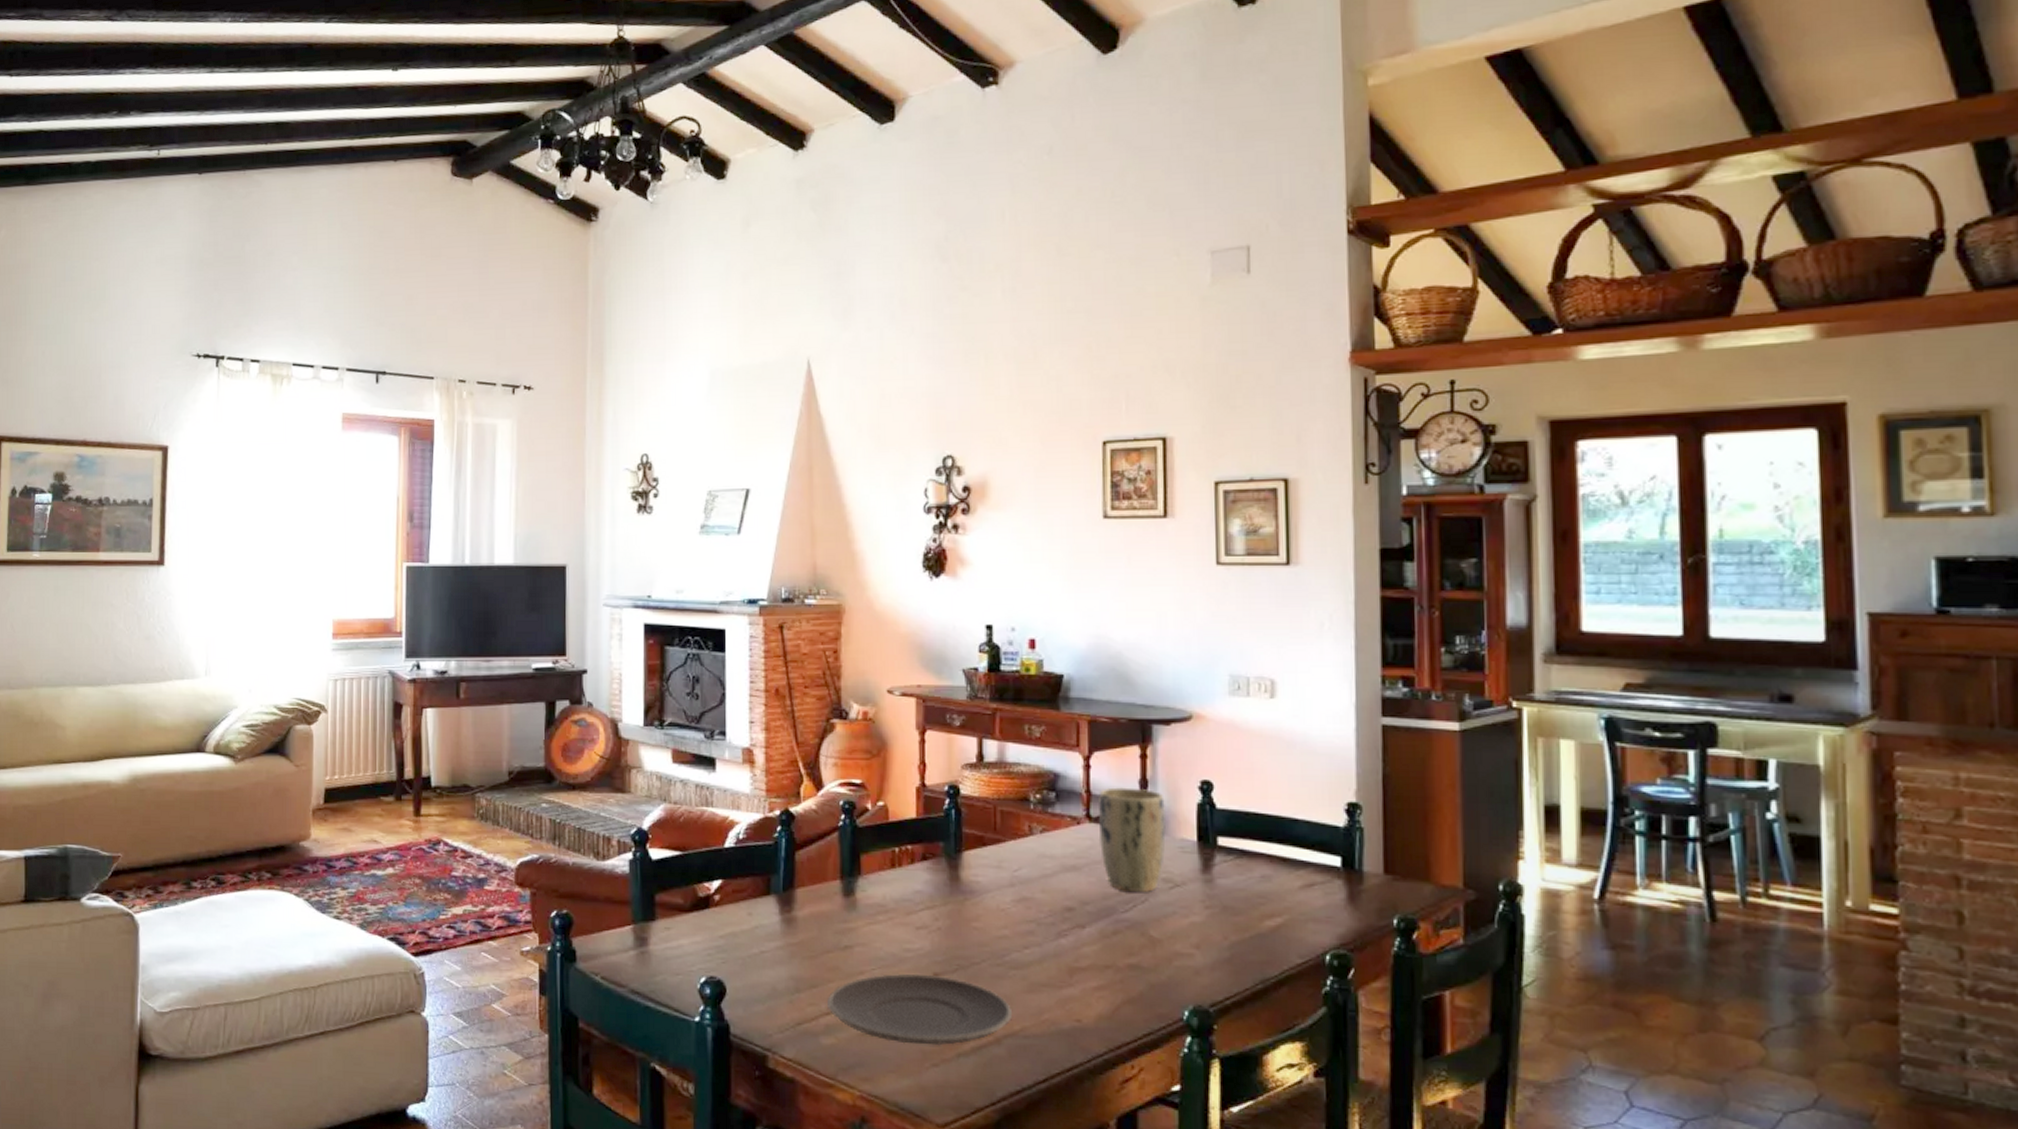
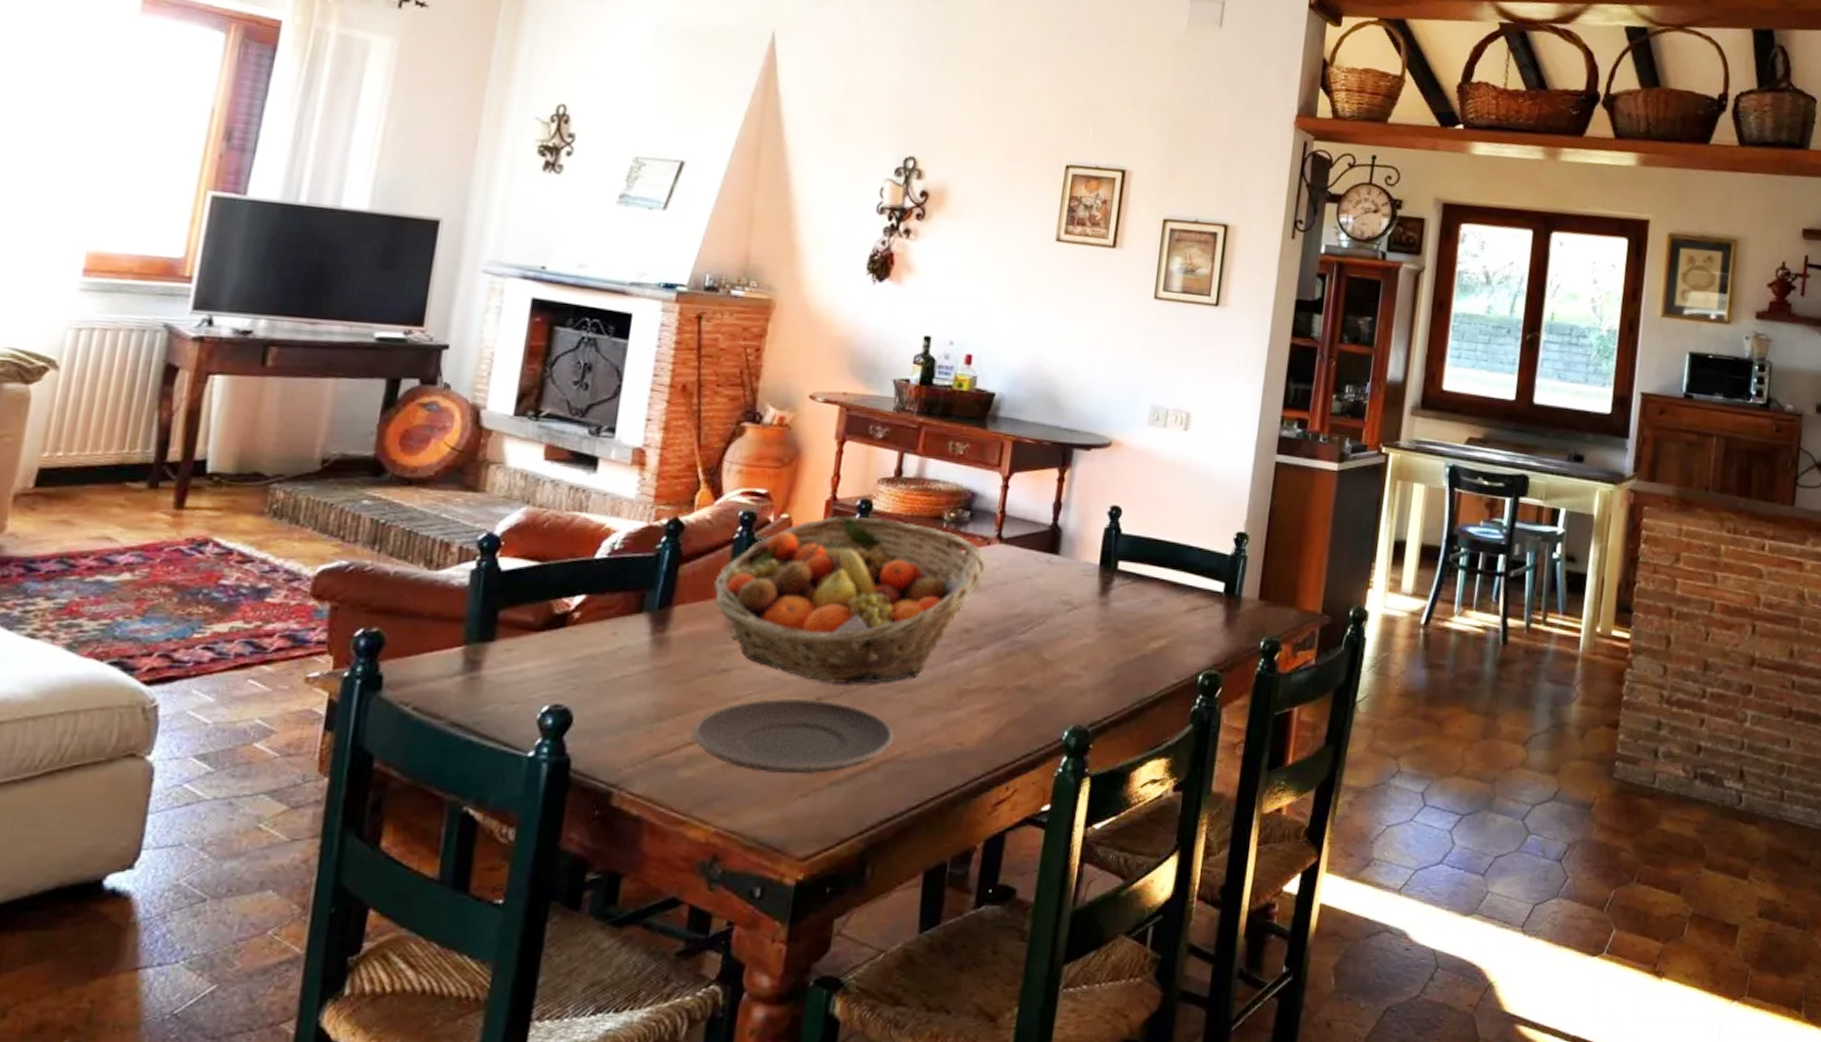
fruit basket: none [826,801,1078,962] -> present [713,515,986,685]
plant pot: present [1099,787,1166,893] -> none [1006,508,1075,615]

